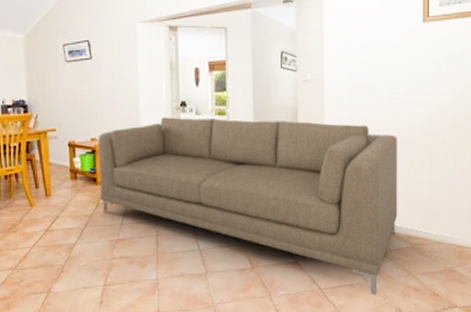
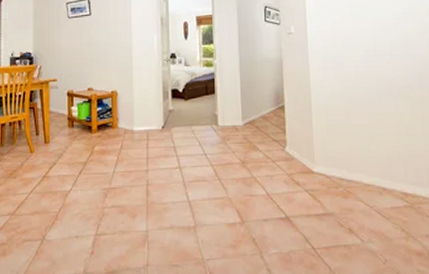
sofa: present [97,117,398,295] -> none [94,68,392,259]

